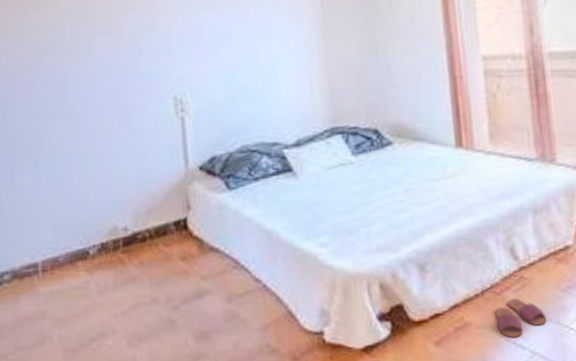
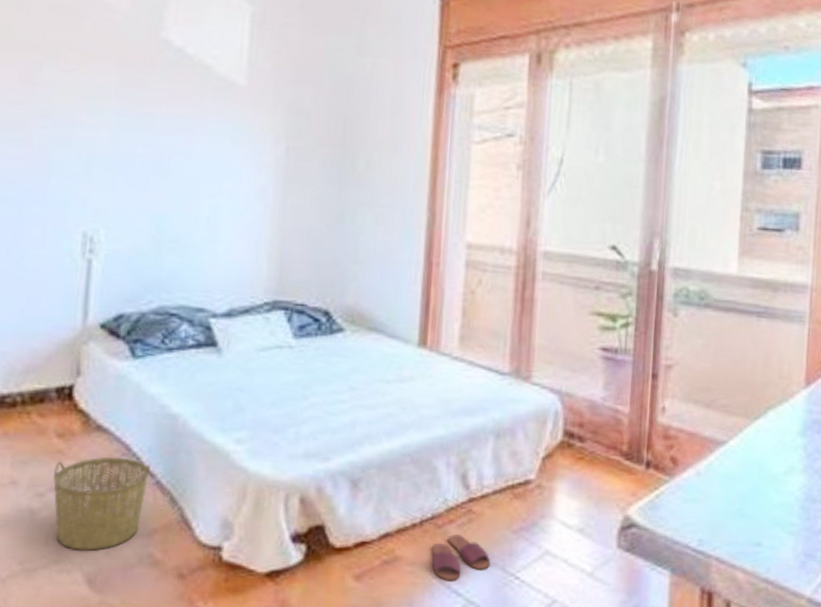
basket: none [183,270,257,348] -> present [53,456,150,551]

